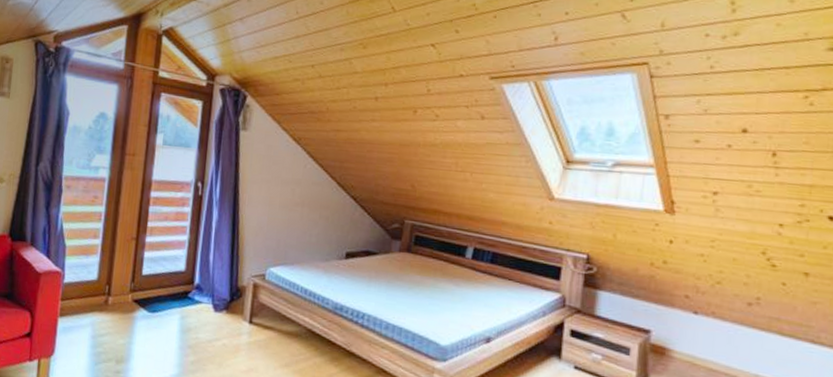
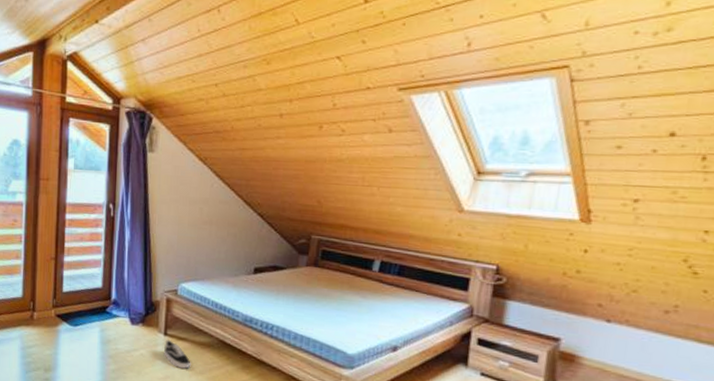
shoe: none [247,328,277,362] -> present [163,339,191,370]

